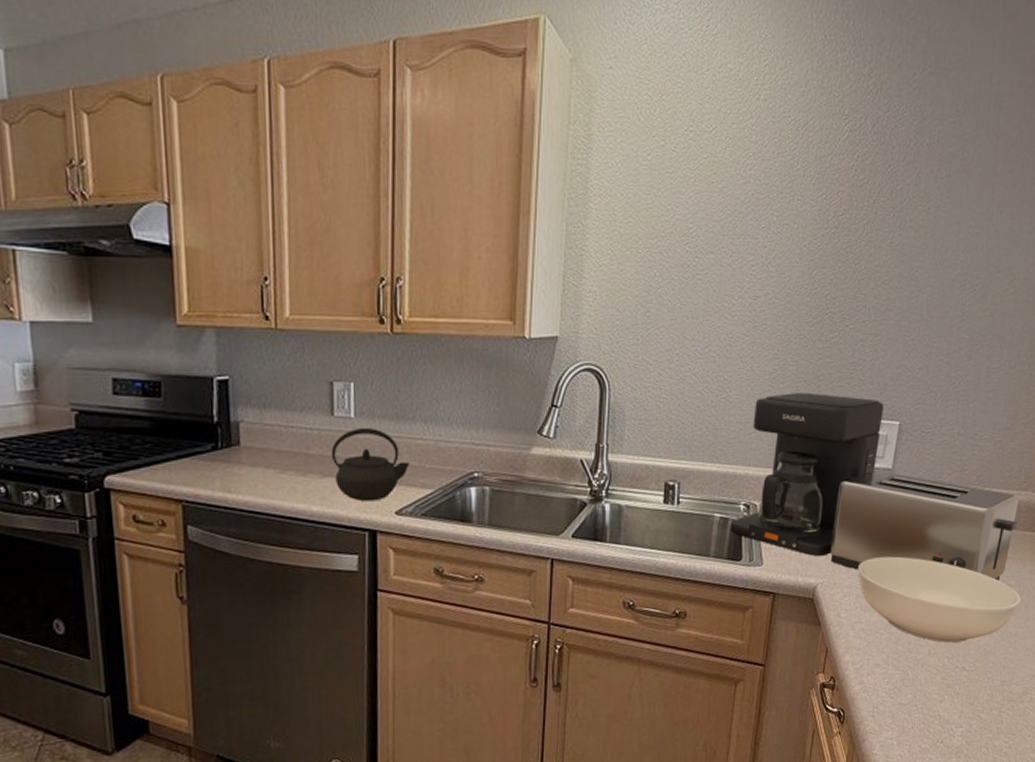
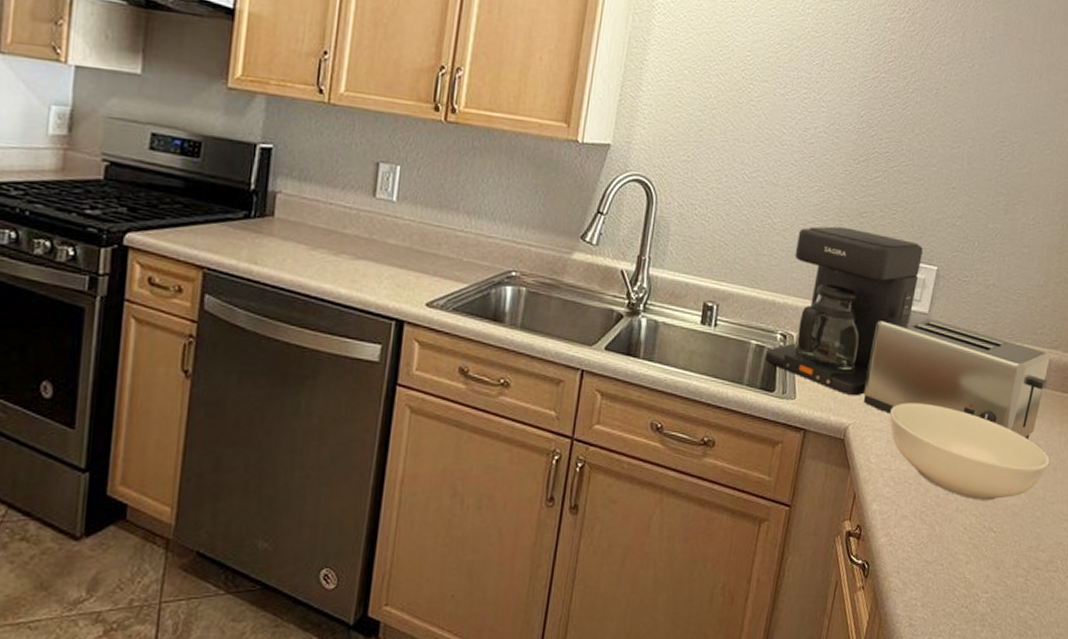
kettle: present [331,427,410,502] -> none [367,212,448,290]

